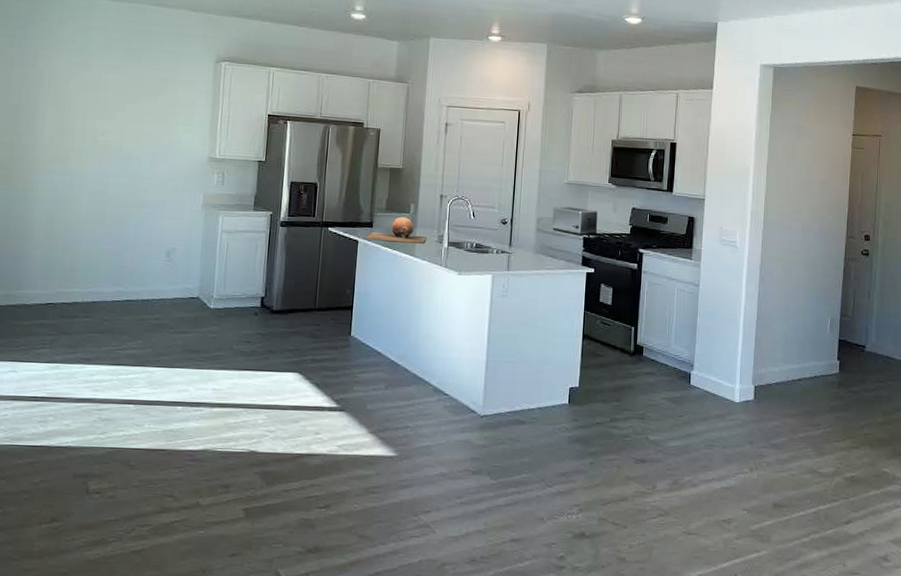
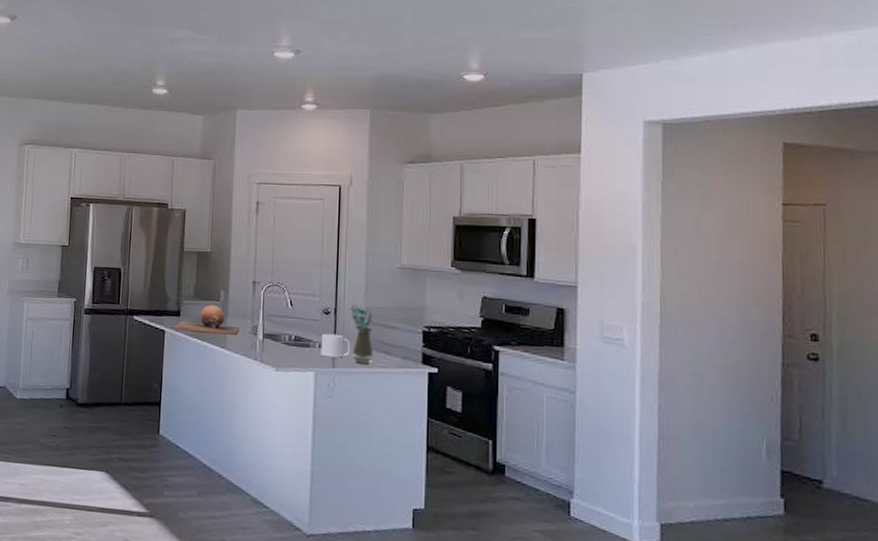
mug: none [498,240,524,262] -> present [320,333,351,358]
vase: none [524,214,543,267] -> present [350,303,374,364]
toaster: present [552,206,598,236] -> none [383,294,440,329]

